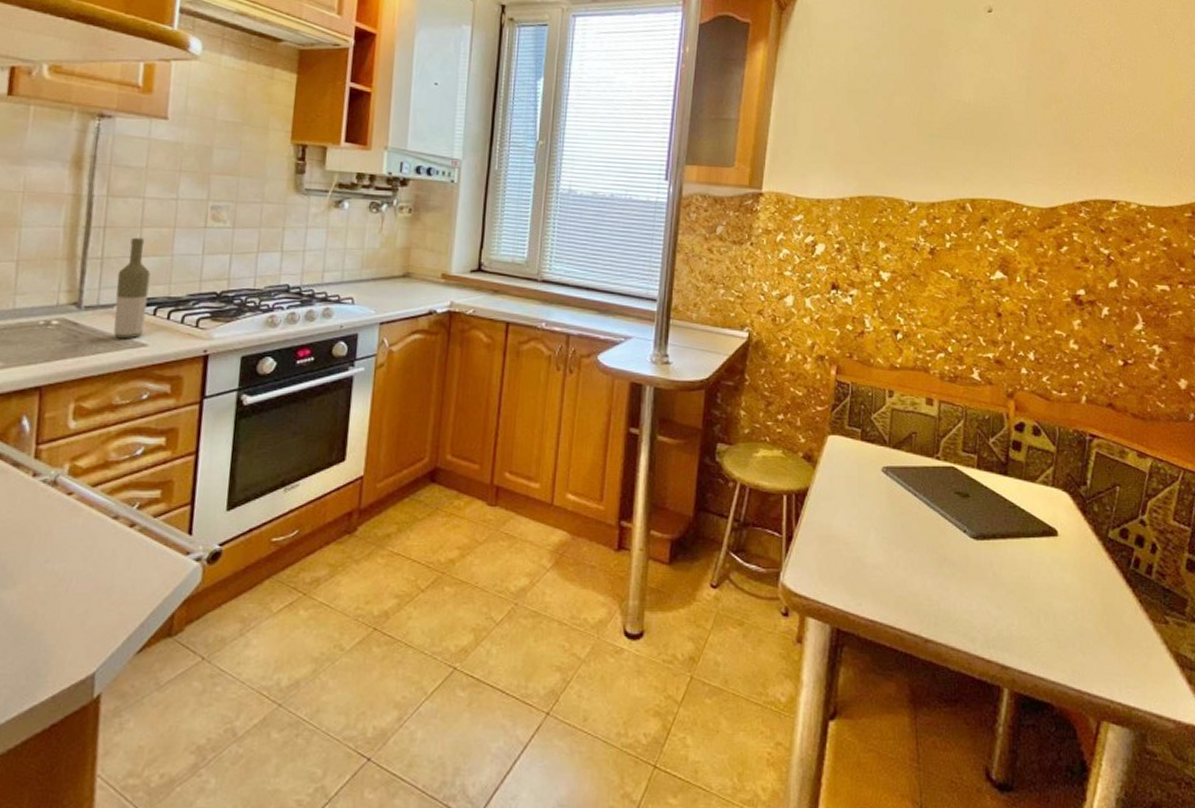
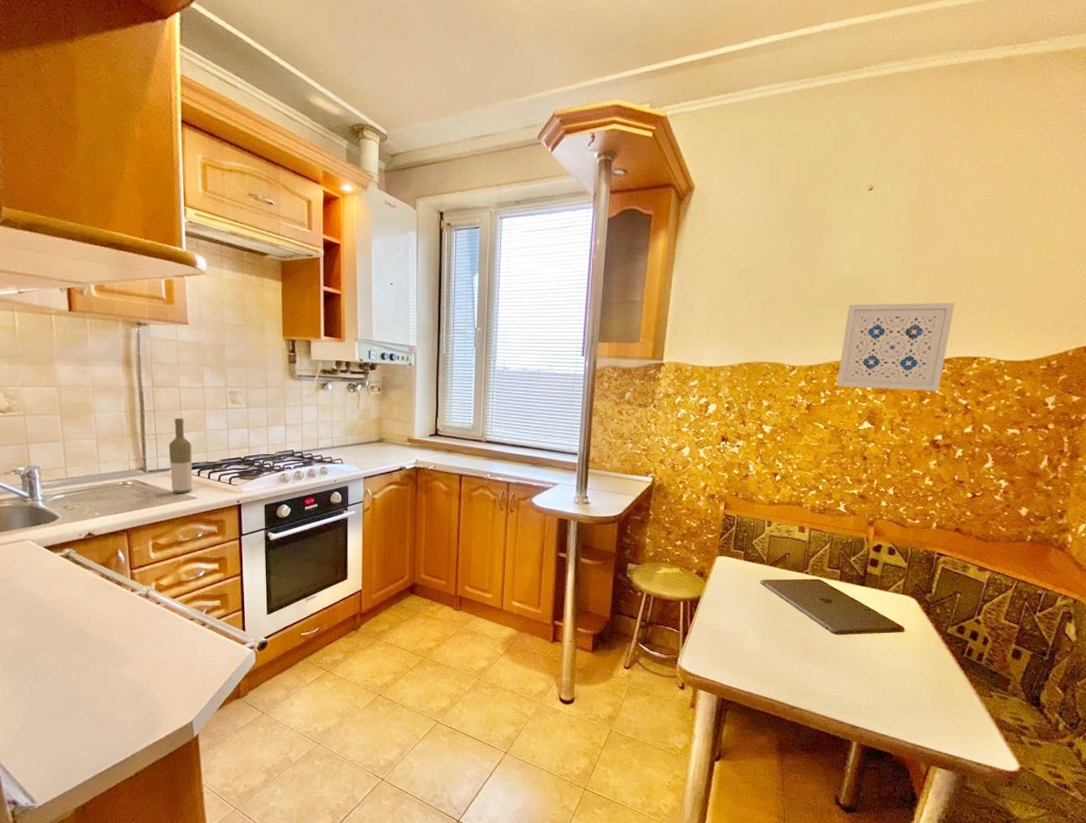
wall art: none [962,134,1088,238] -> present [836,303,955,391]

